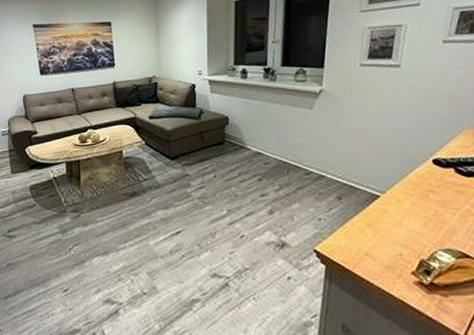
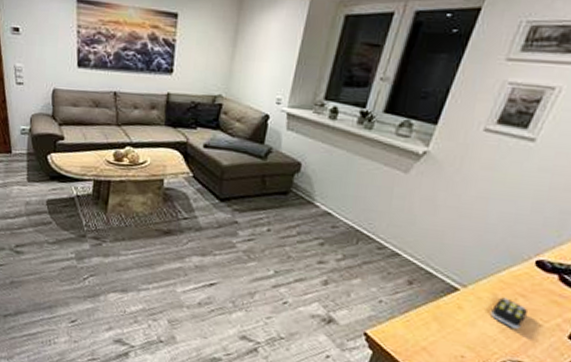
remote control: none [410,195,441,221] -> present [489,297,529,329]

